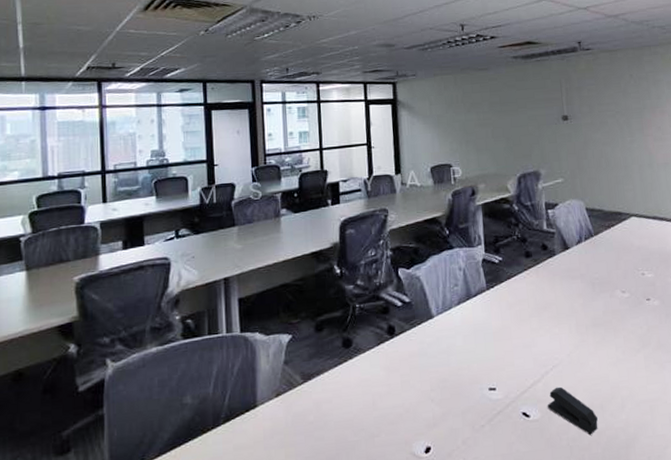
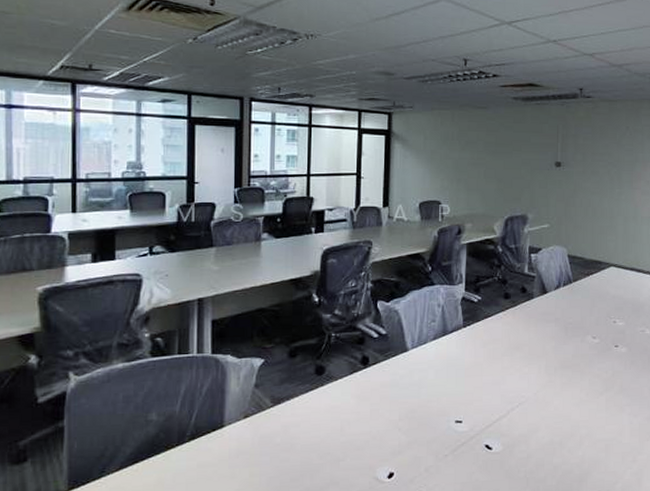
stapler: present [547,386,598,435] -> none [509,423,555,469]

